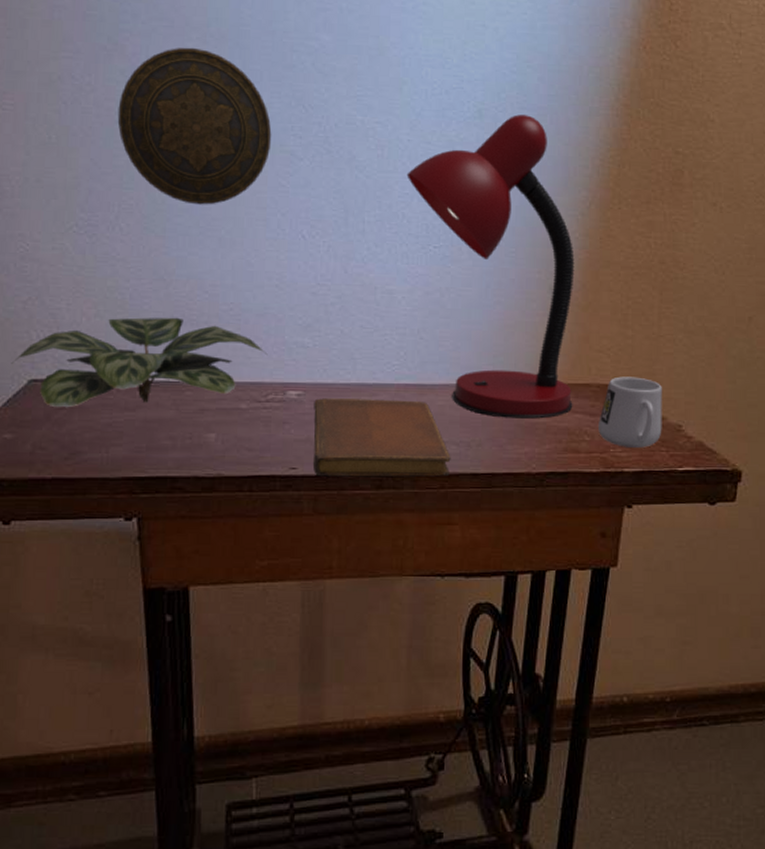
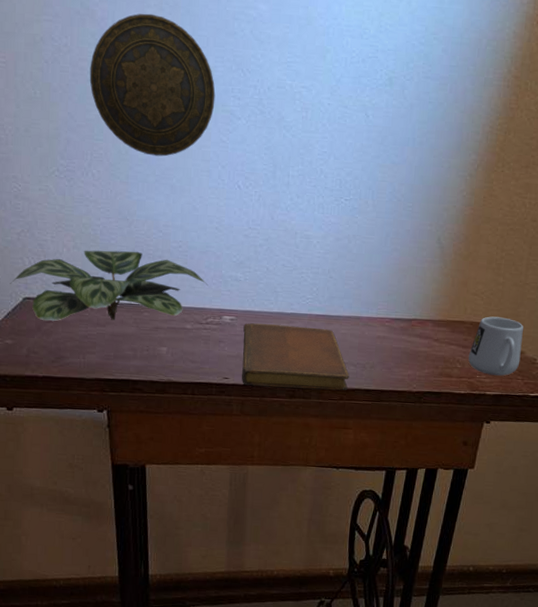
desk lamp: present [406,114,575,419] -> none [325,83,461,348]

